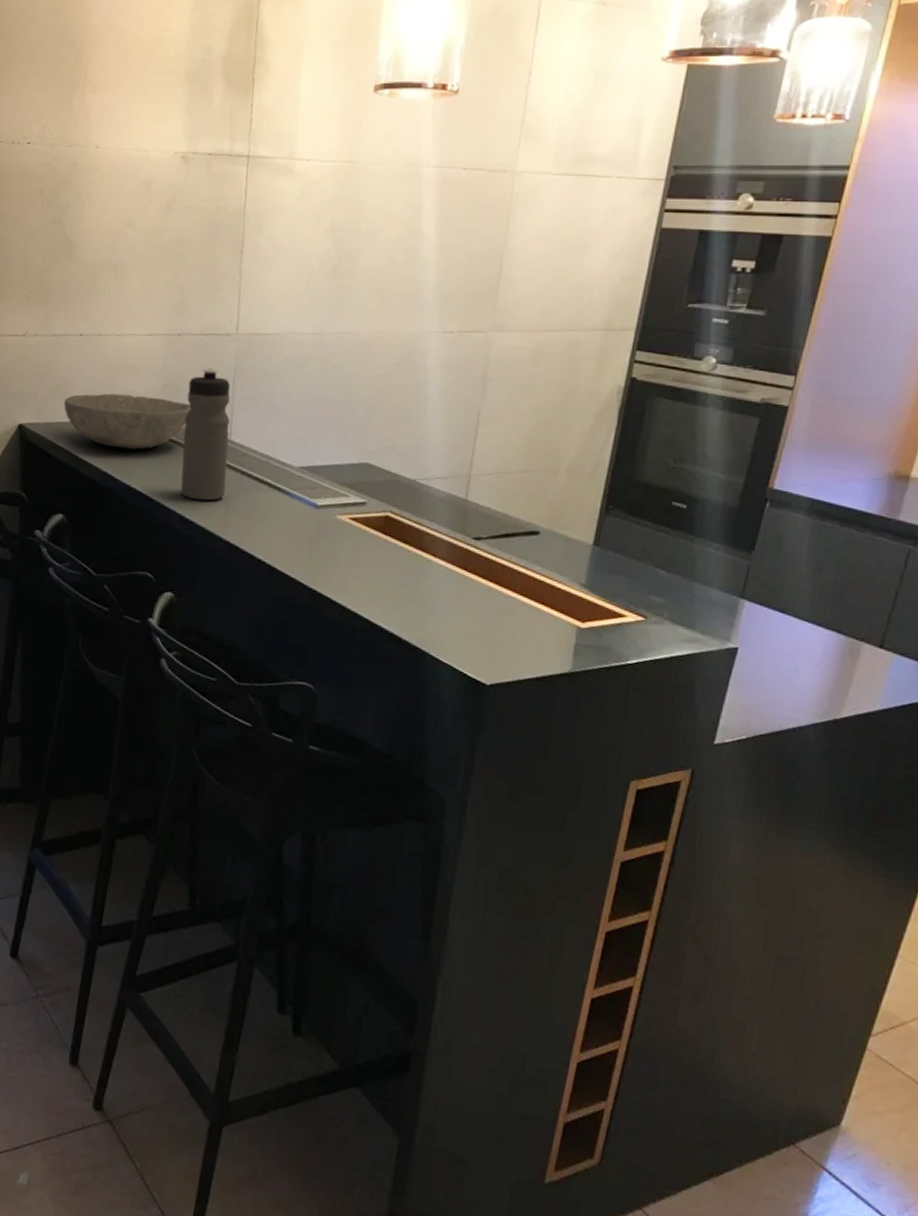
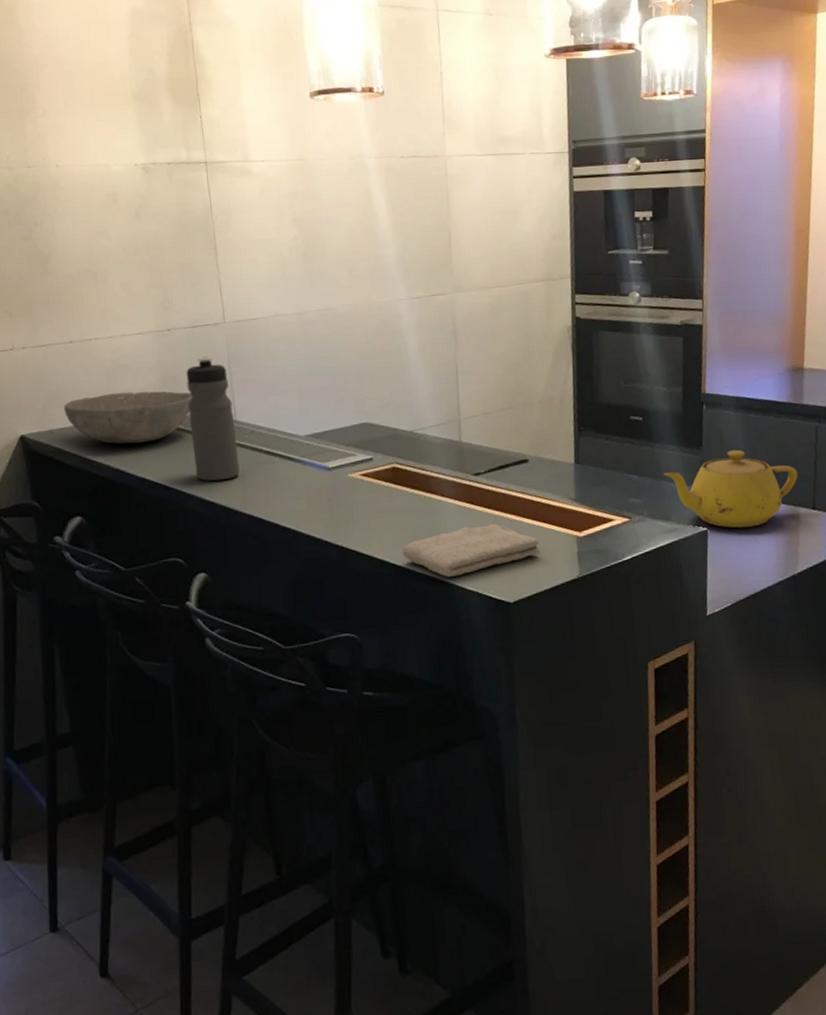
washcloth: none [377,593,533,645] -> present [402,524,540,578]
teapot: none [698,560,870,655] -> present [663,449,798,528]

